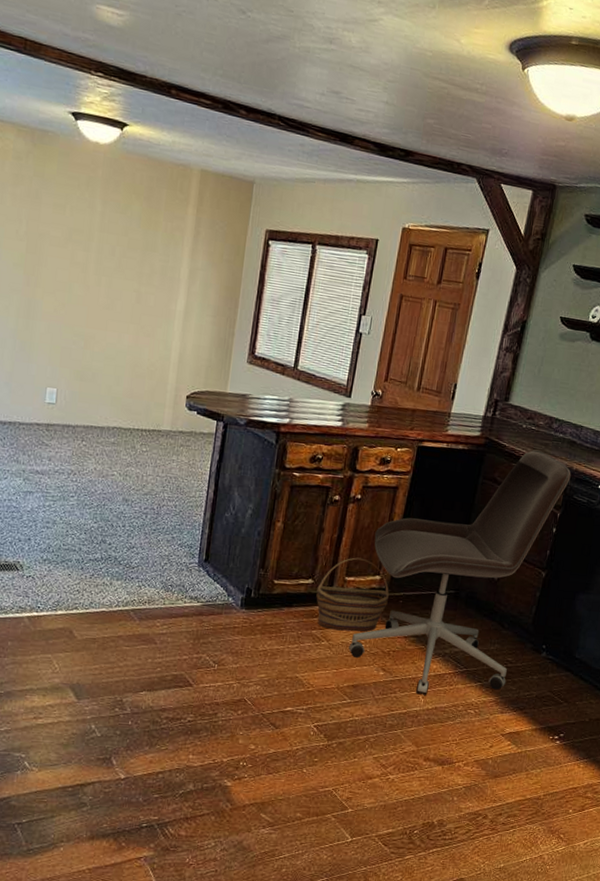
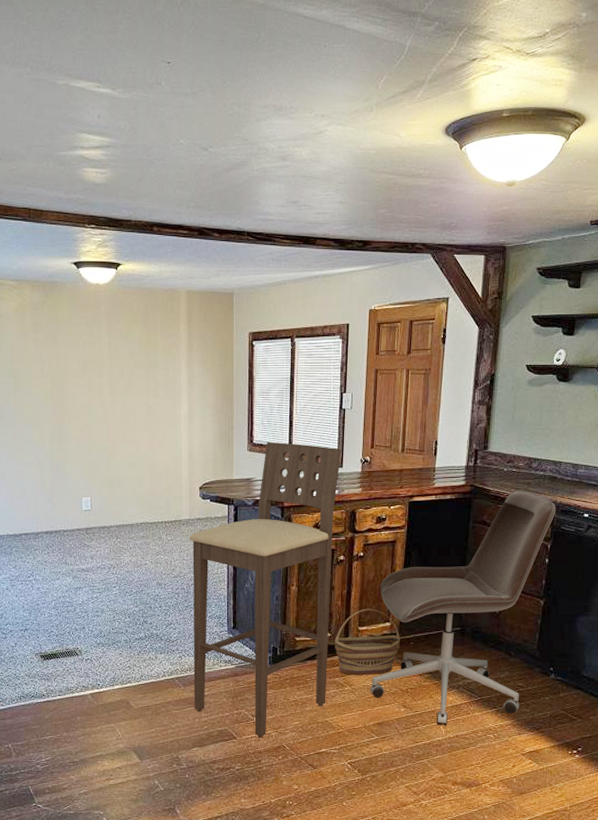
bar stool: none [148,356,353,688] -> present [189,441,342,738]

